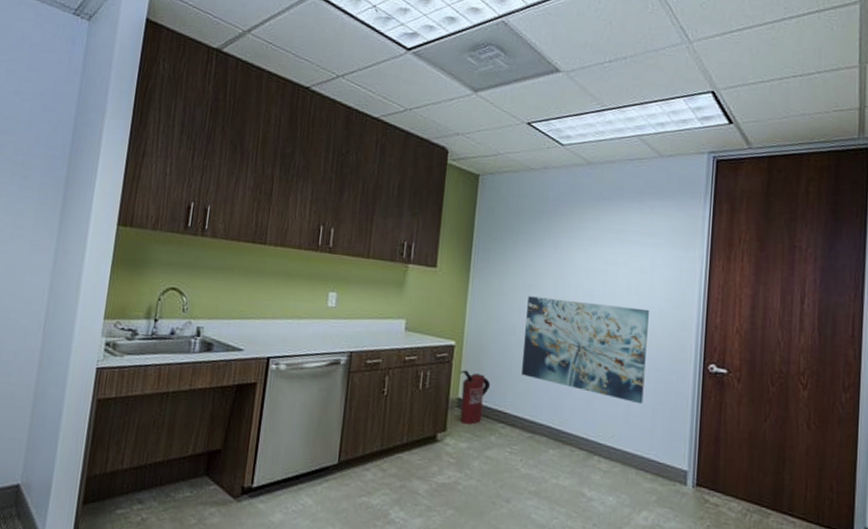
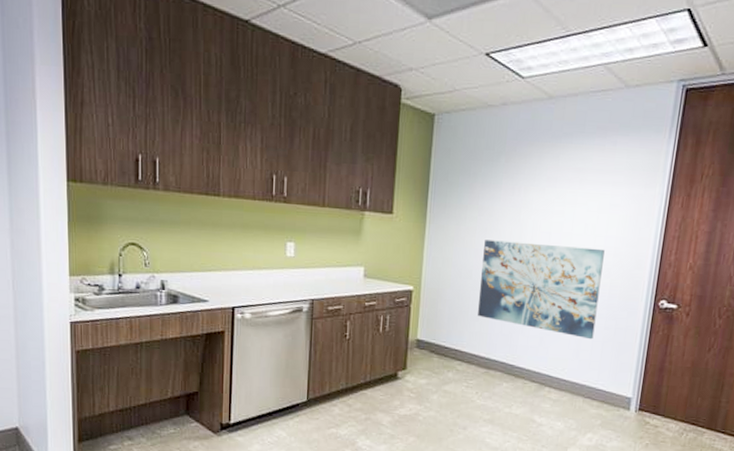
fire extinguisher: present [459,370,491,424] -> none [418,313,448,363]

